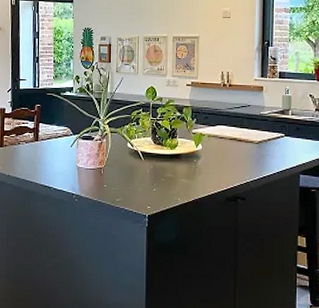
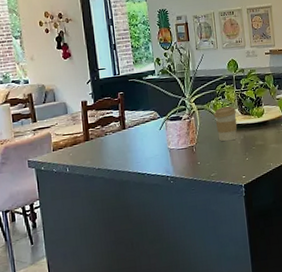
coffee cup: none [125,134,149,169] -> present [213,106,237,142]

